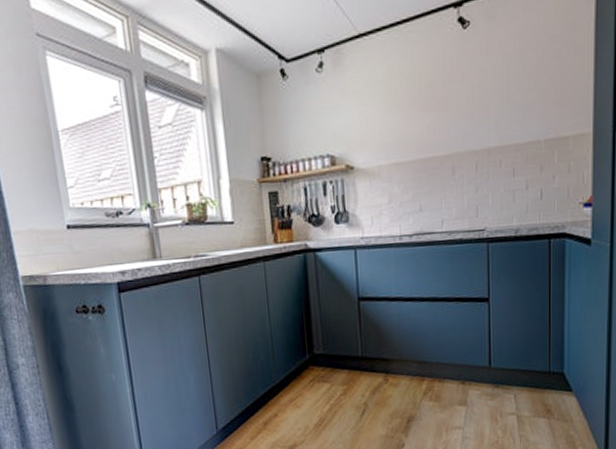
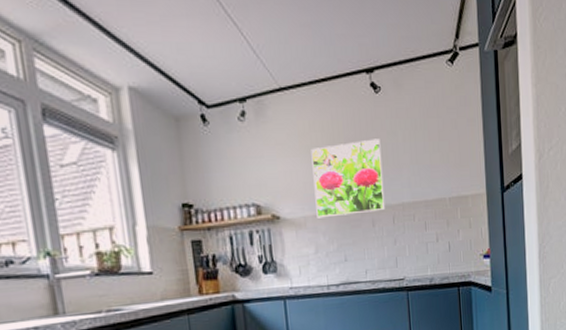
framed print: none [389,79,468,167] -> present [311,139,386,218]

